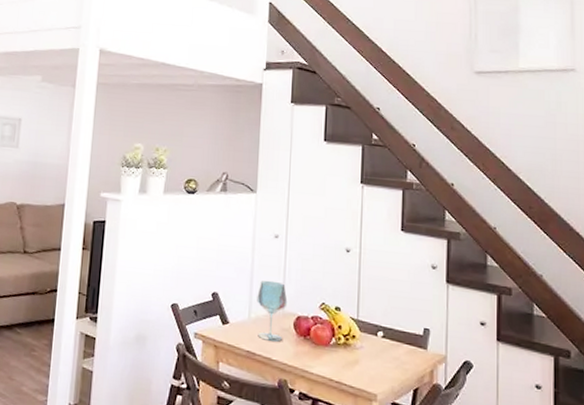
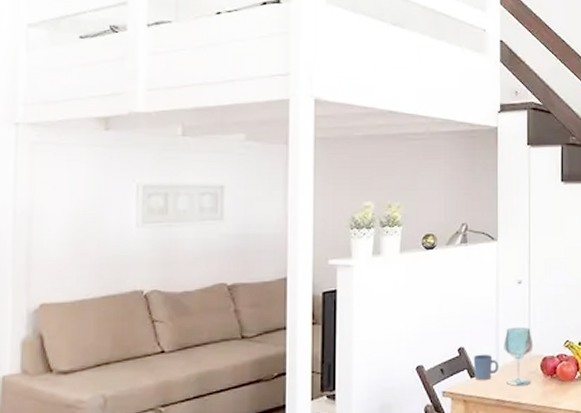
mug: none [226,302,251,330] -> present [473,354,498,381]

